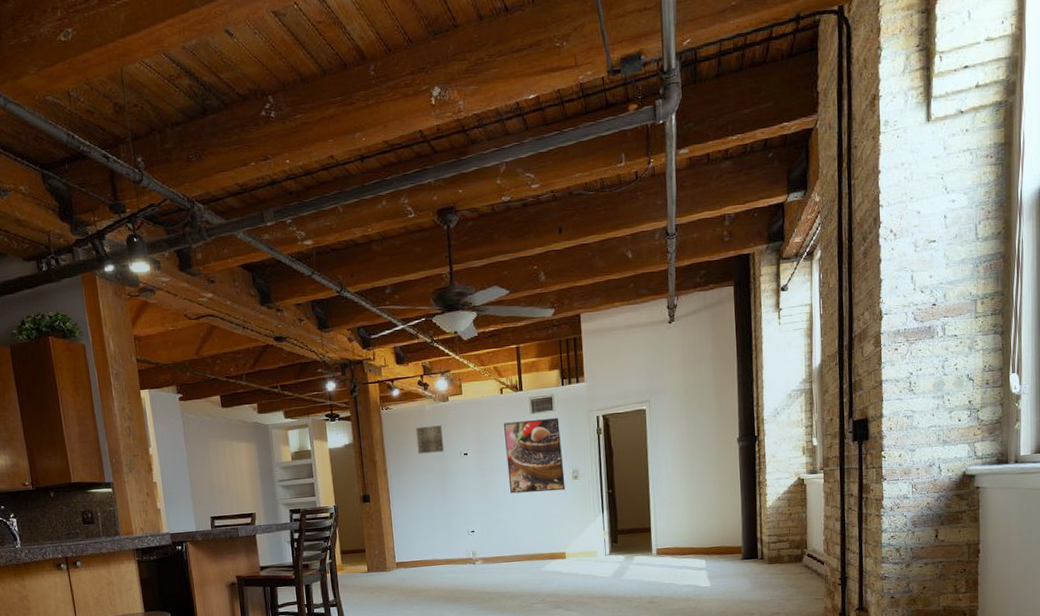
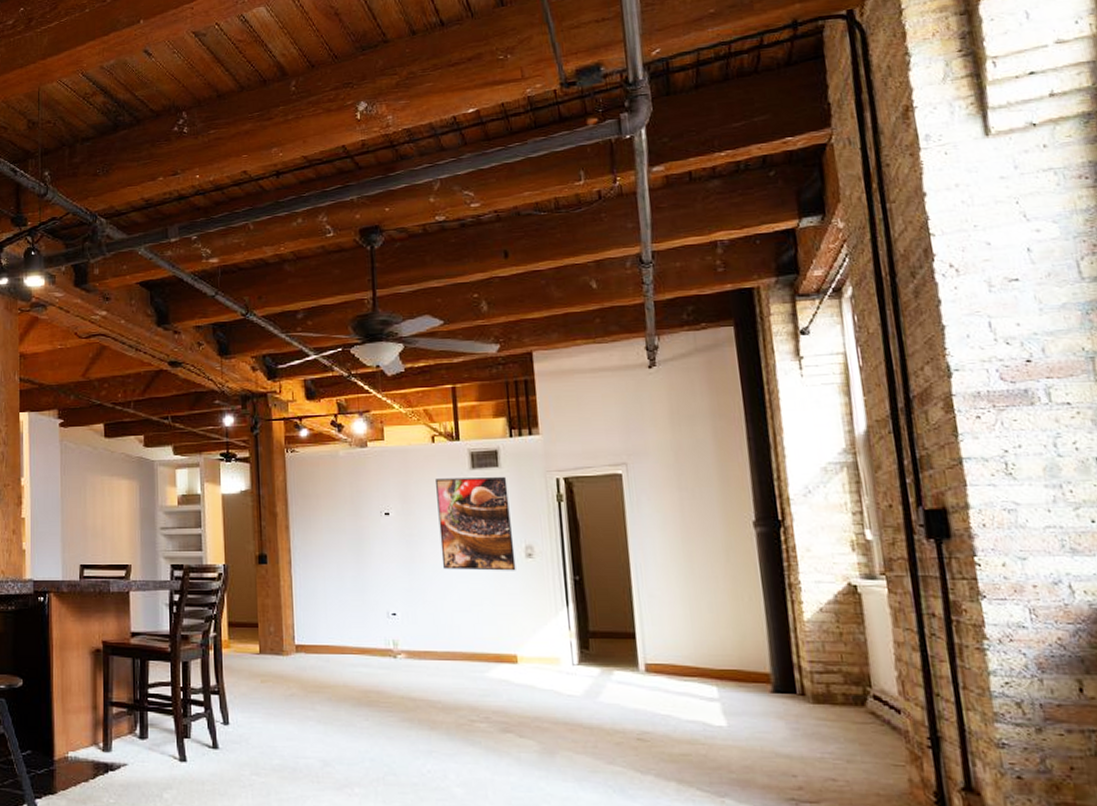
wall art: present [415,425,445,454] -> none [326,476,361,509]

